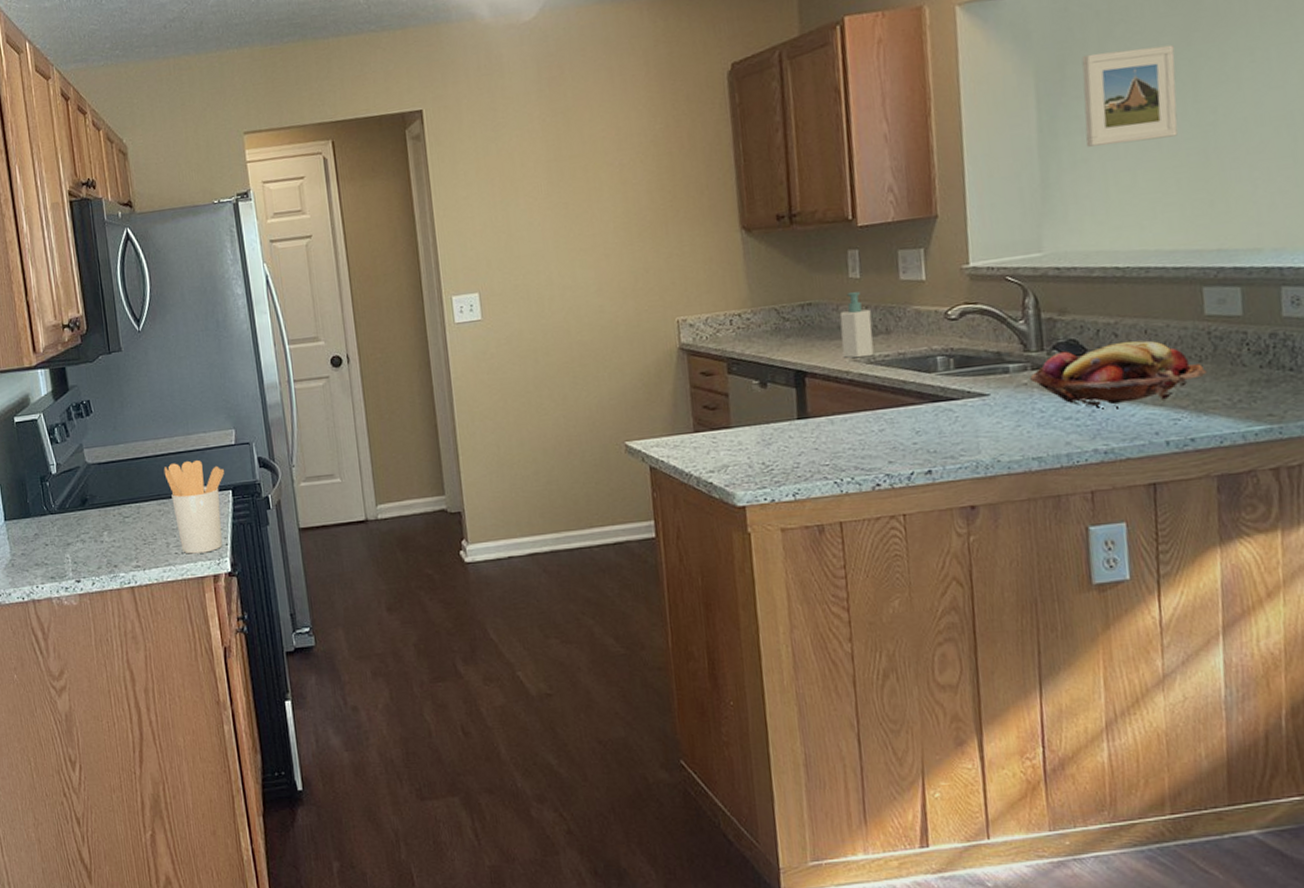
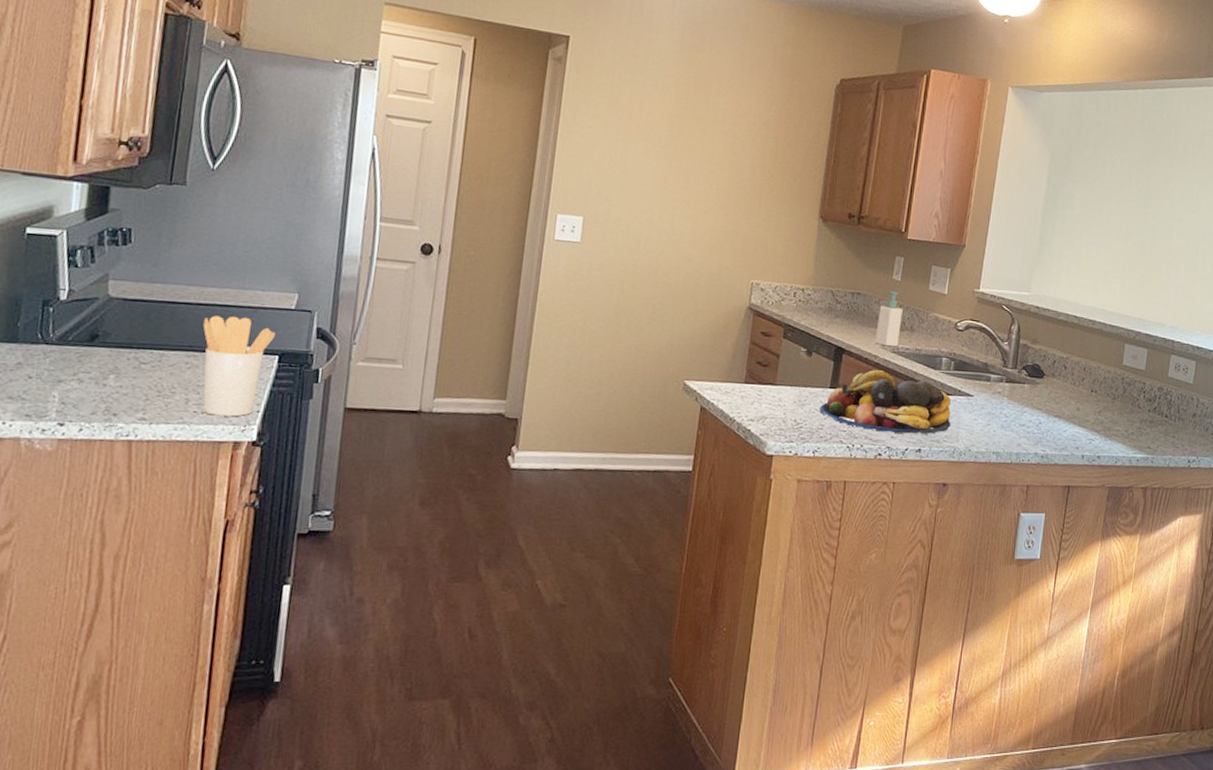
fruit bowl: none [789,387,966,459] -> present [819,370,952,434]
fruit basket: present [1030,340,1208,407] -> none [1003,372,1117,423]
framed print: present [1081,44,1178,147] -> none [1073,151,1139,228]

